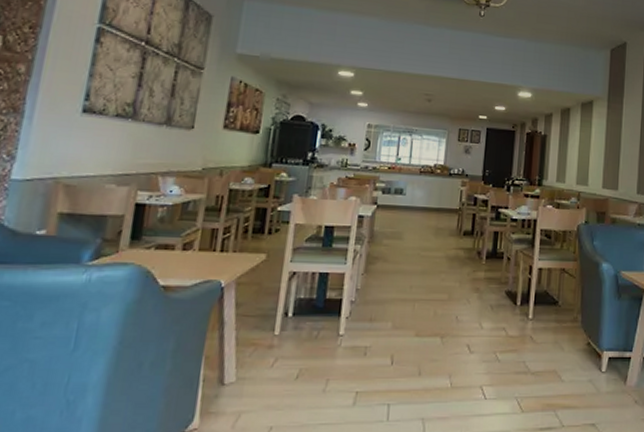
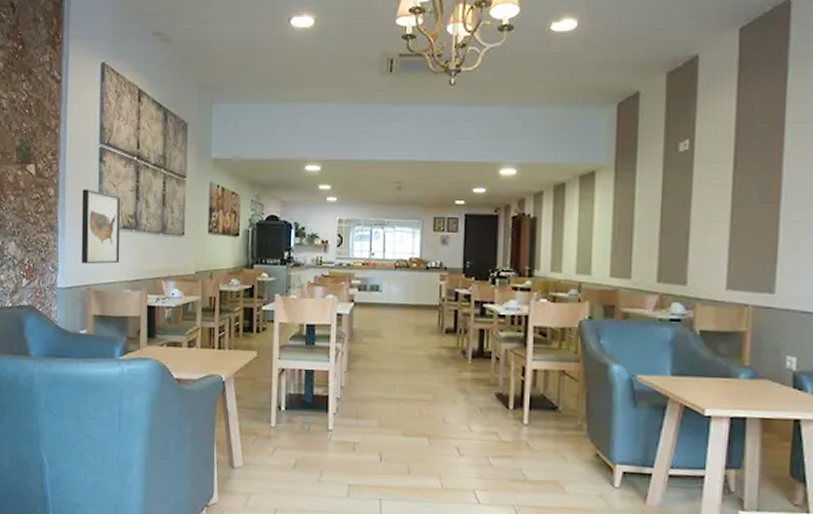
wall art: none [50,69,118,155] -> present [81,189,121,265]

